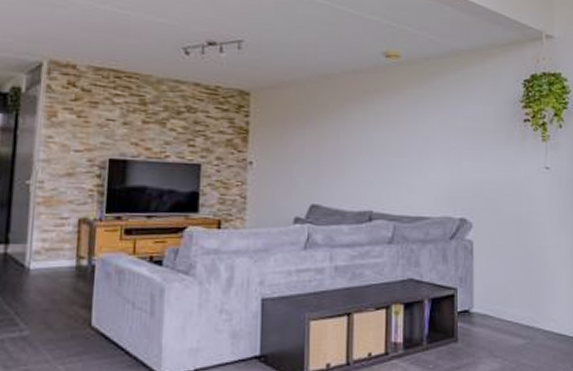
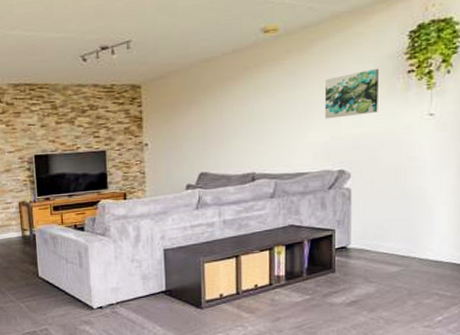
wall art: none [445,112,498,160] -> present [324,68,379,119]

